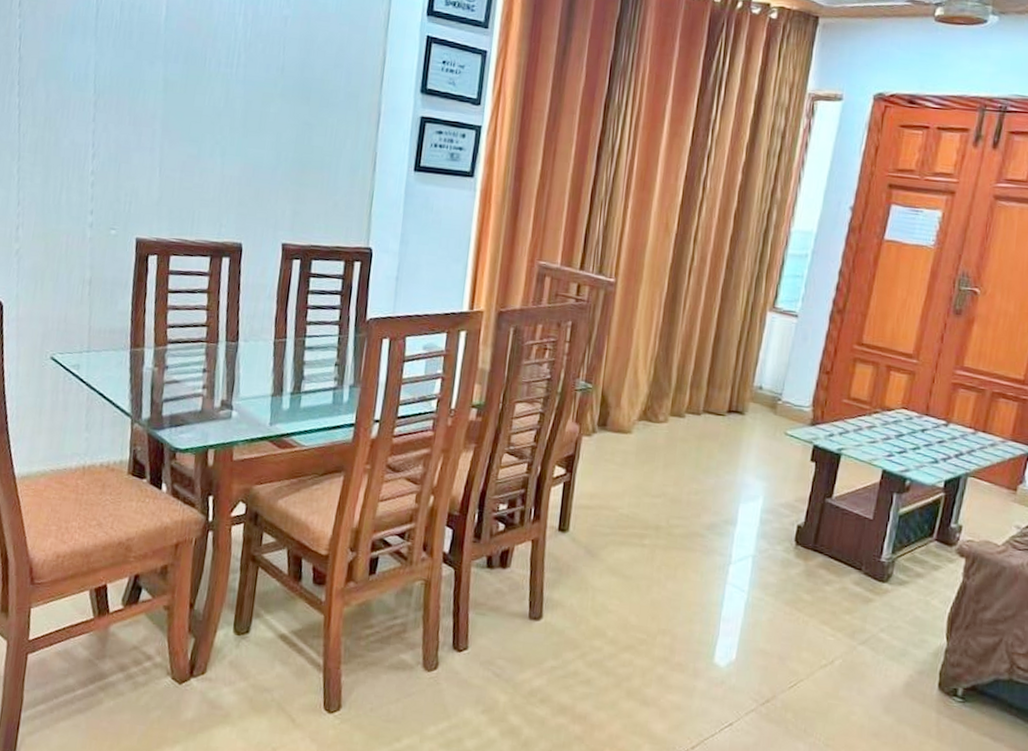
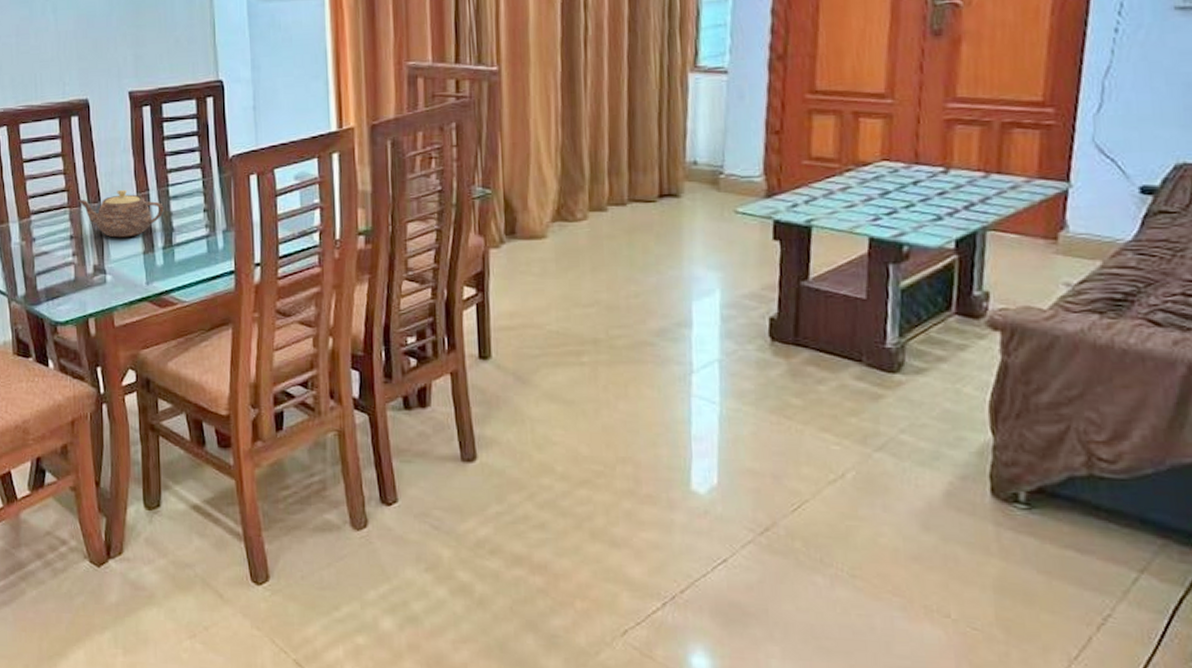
teapot: none [216,333,298,379] -> present [77,189,164,238]

